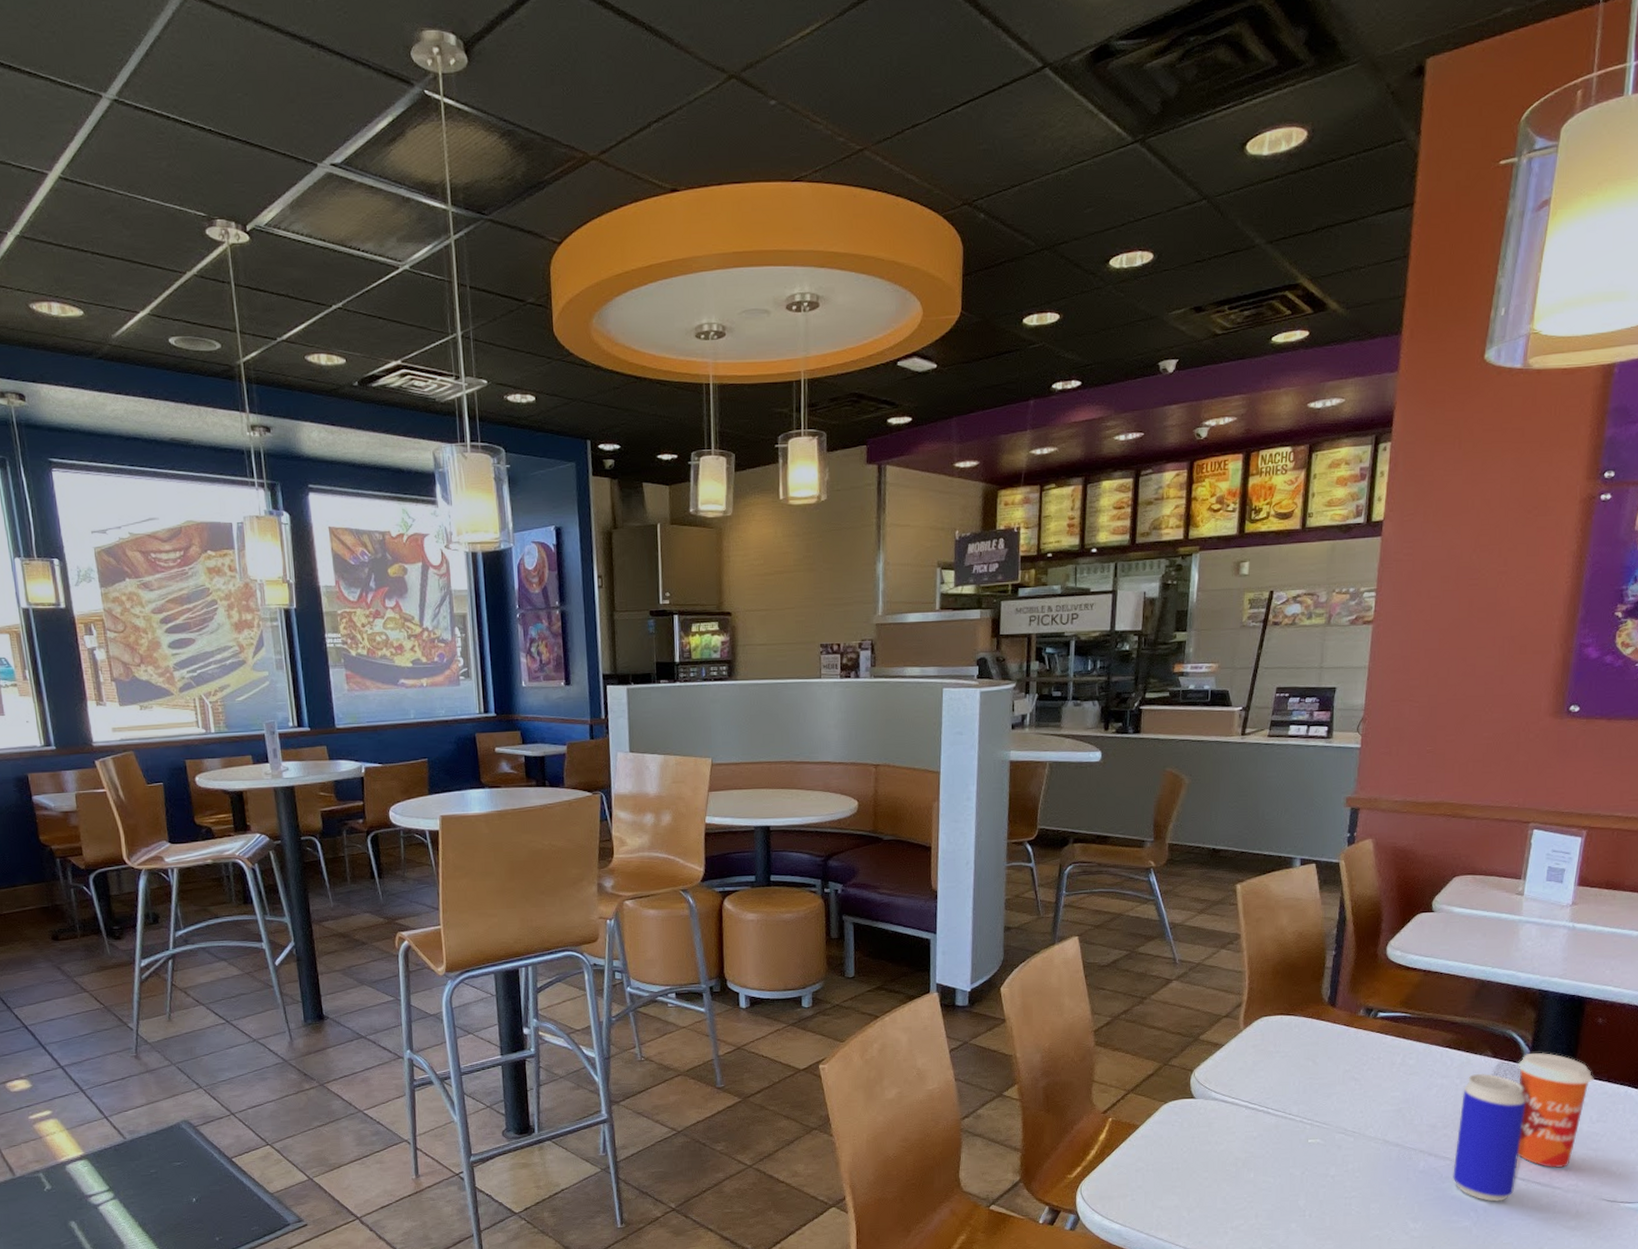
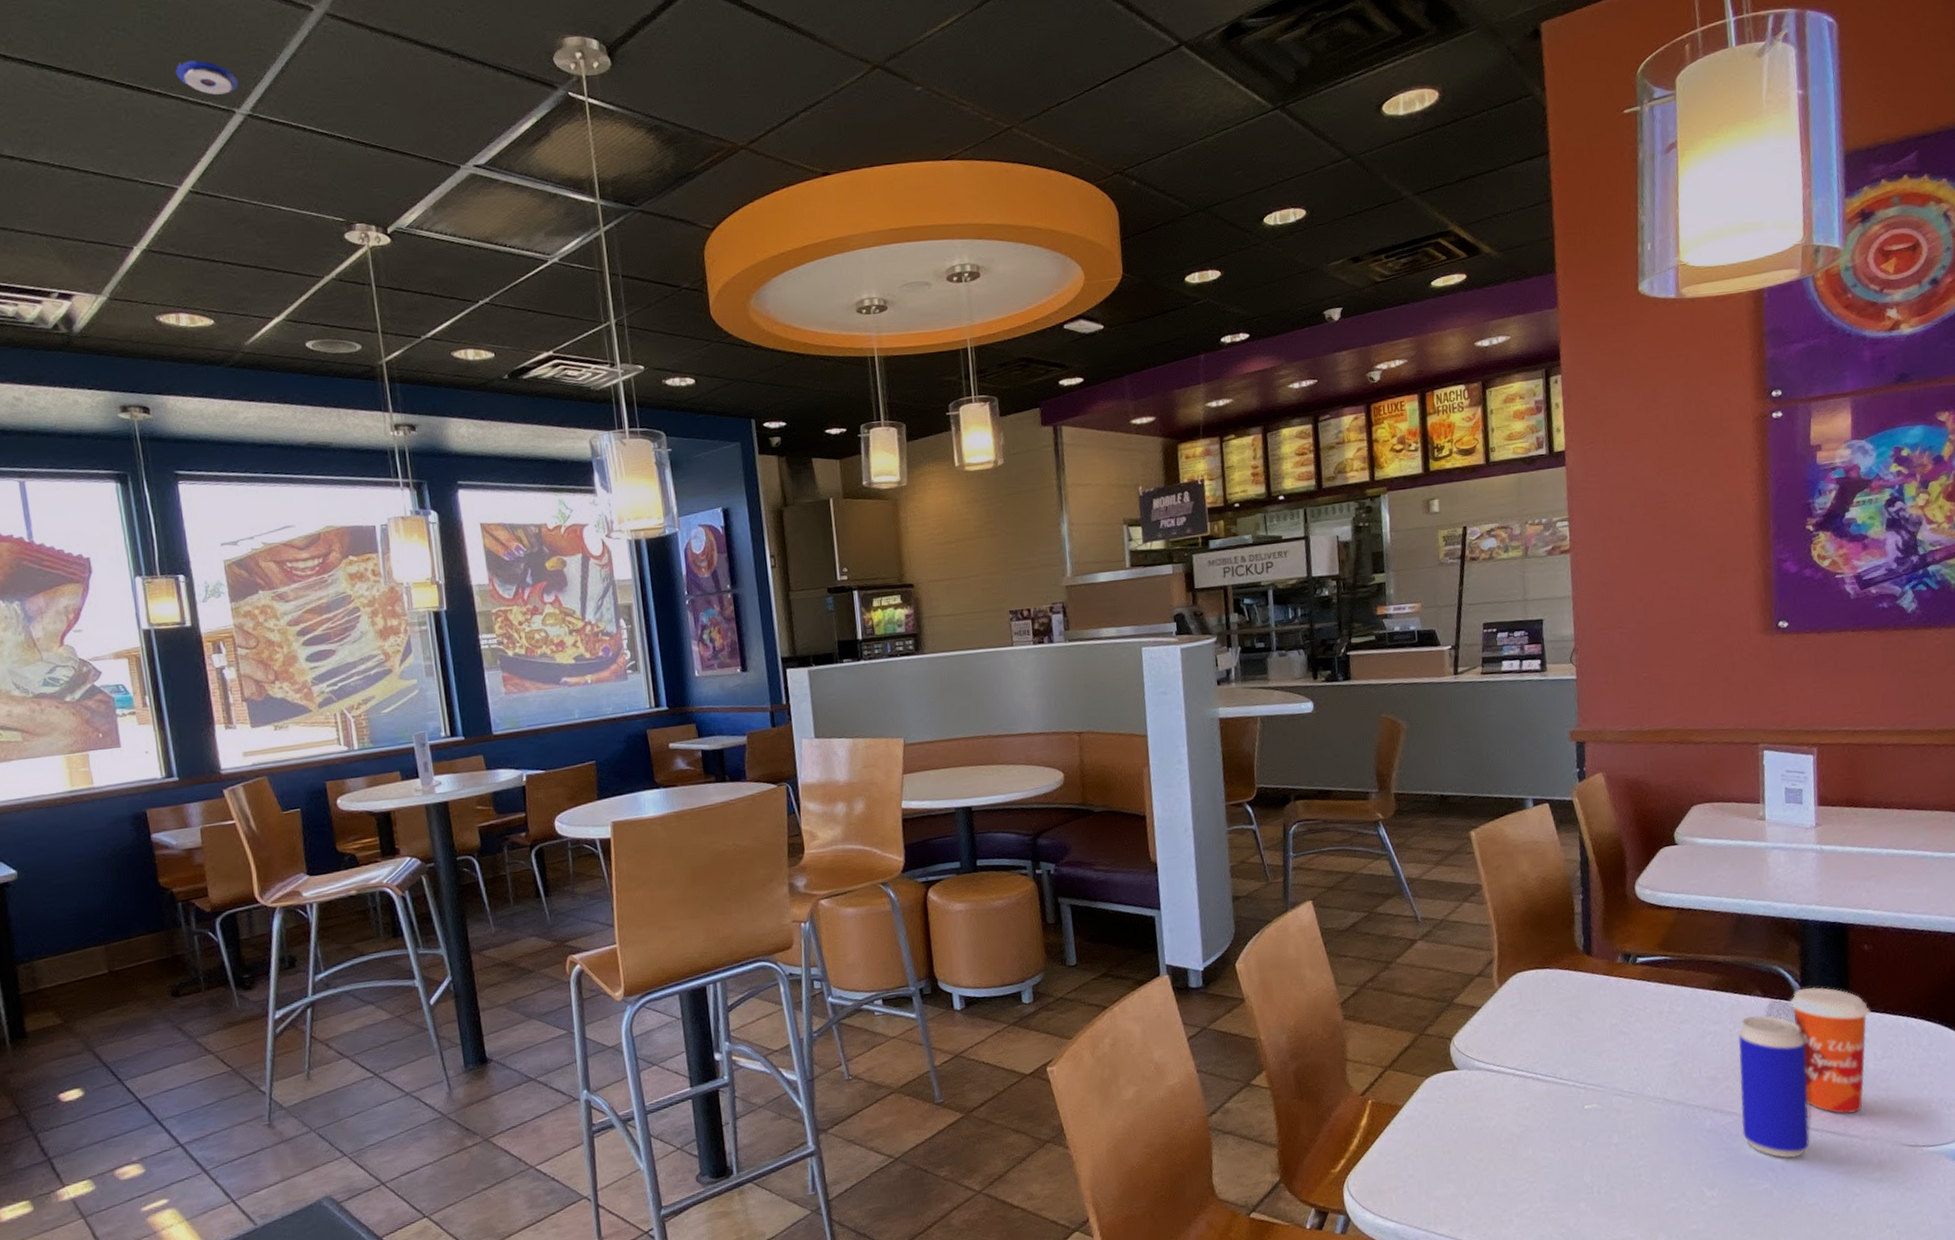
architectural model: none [44,39,106,77] -> present [175,60,239,95]

